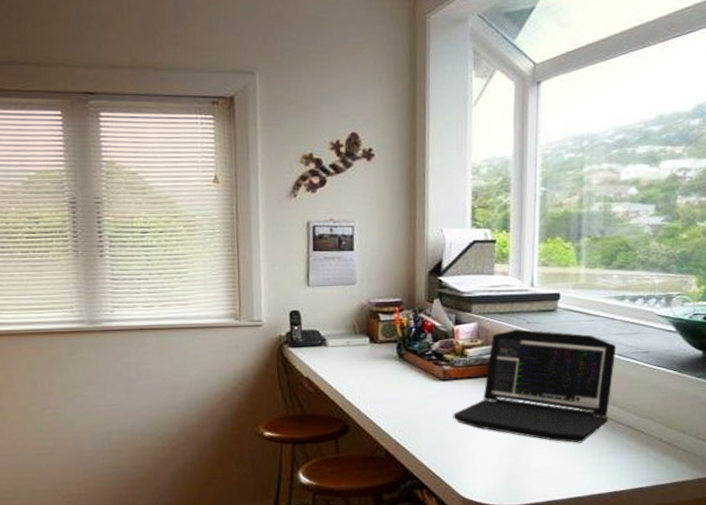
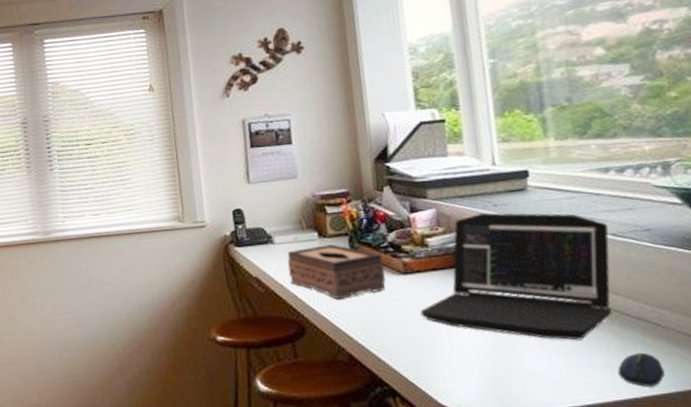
tissue box: none [338,350,427,401] -> present [288,244,386,300]
computer mouse: none [605,454,640,482] -> present [617,352,665,387]

